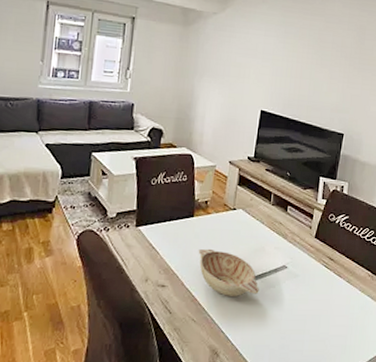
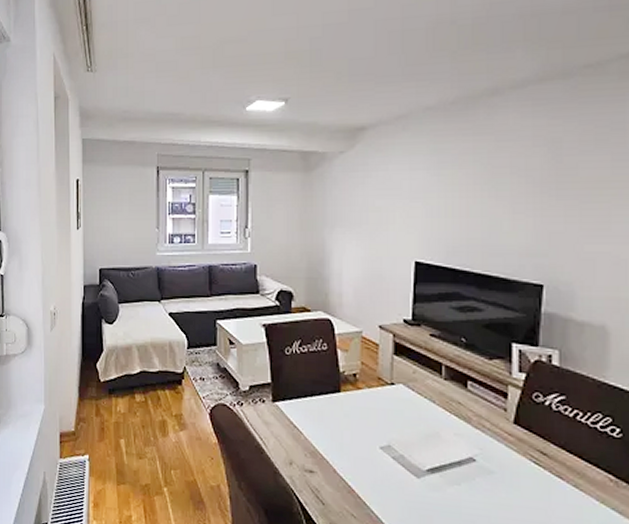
decorative bowl: present [198,248,259,296] -> none [350,430,438,492]

